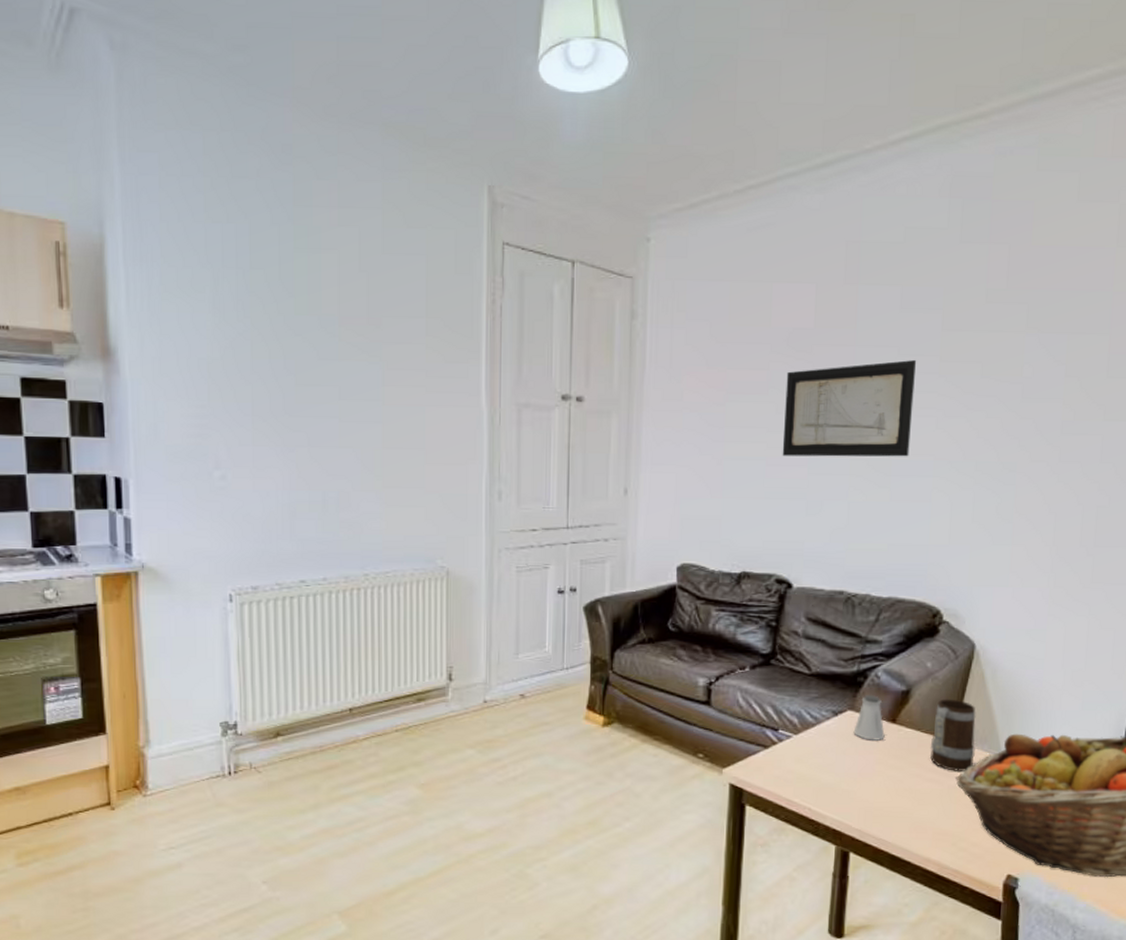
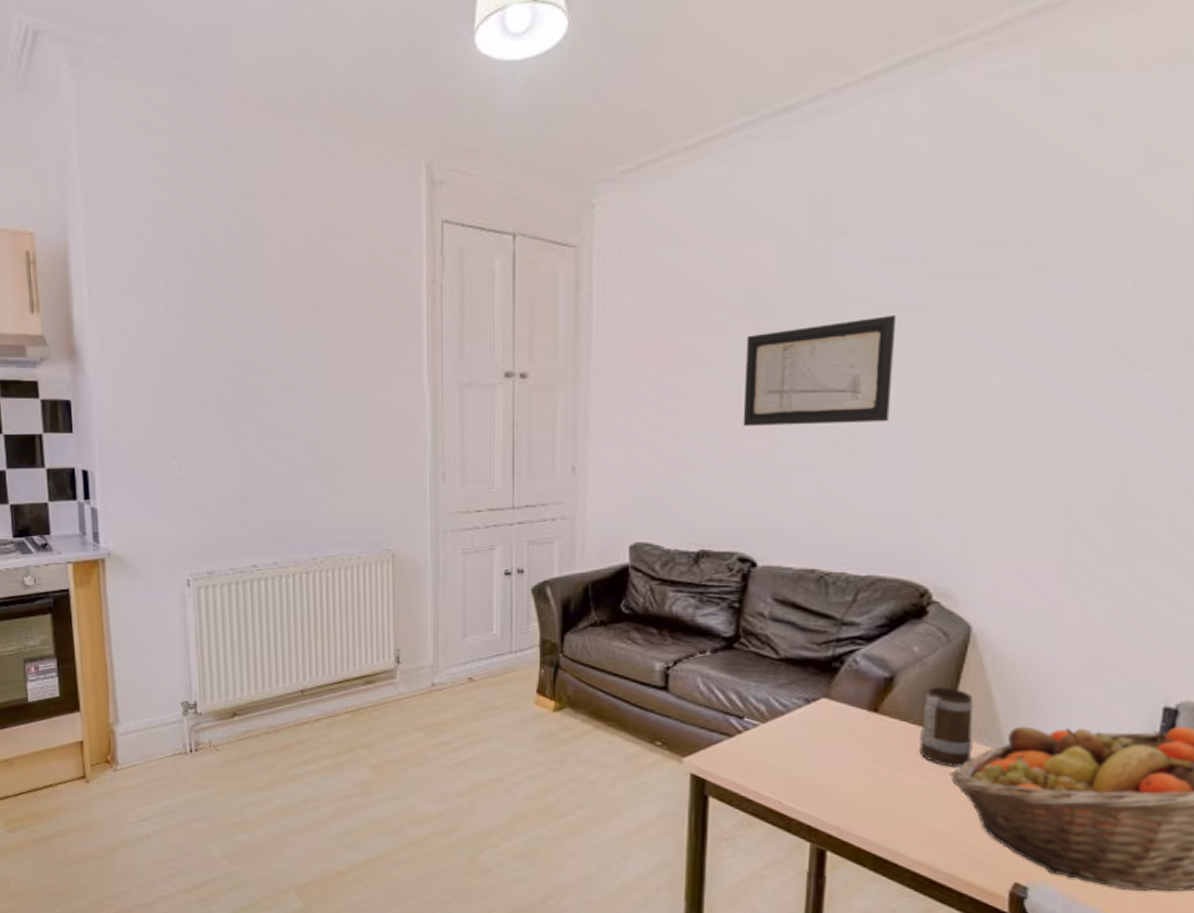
saltshaker: present [853,695,885,741] -> none [829,682,865,731]

